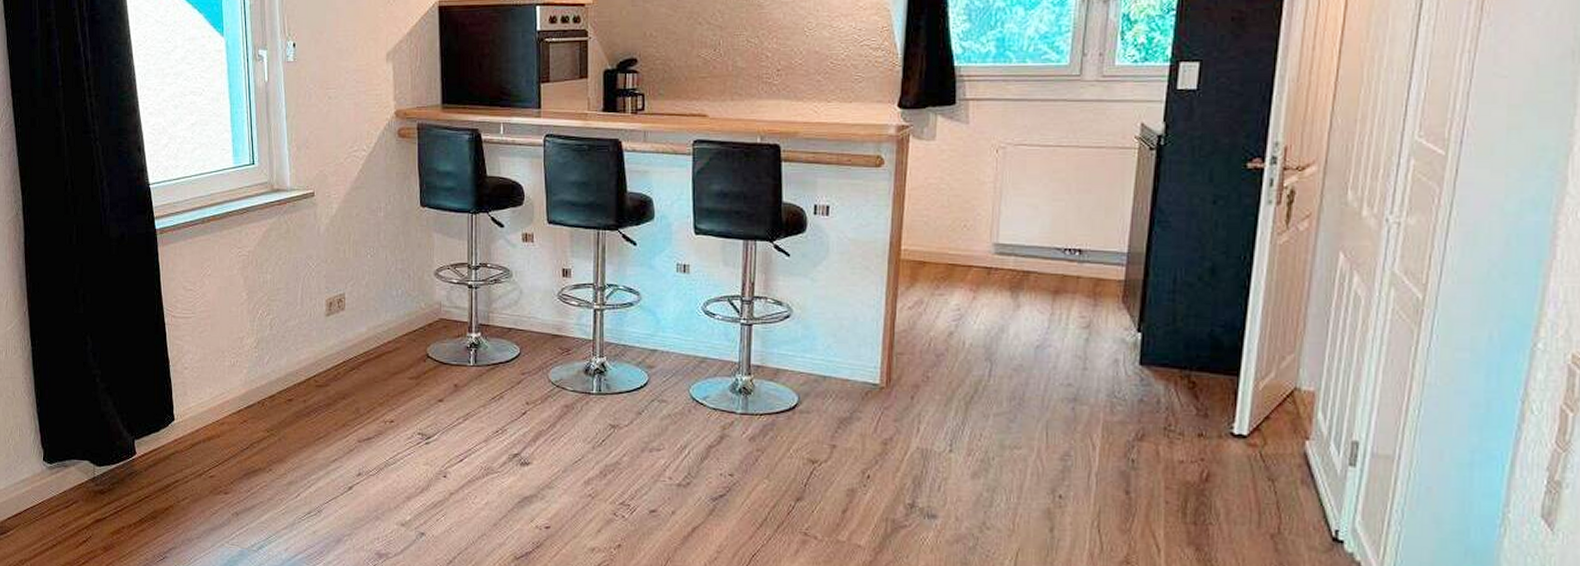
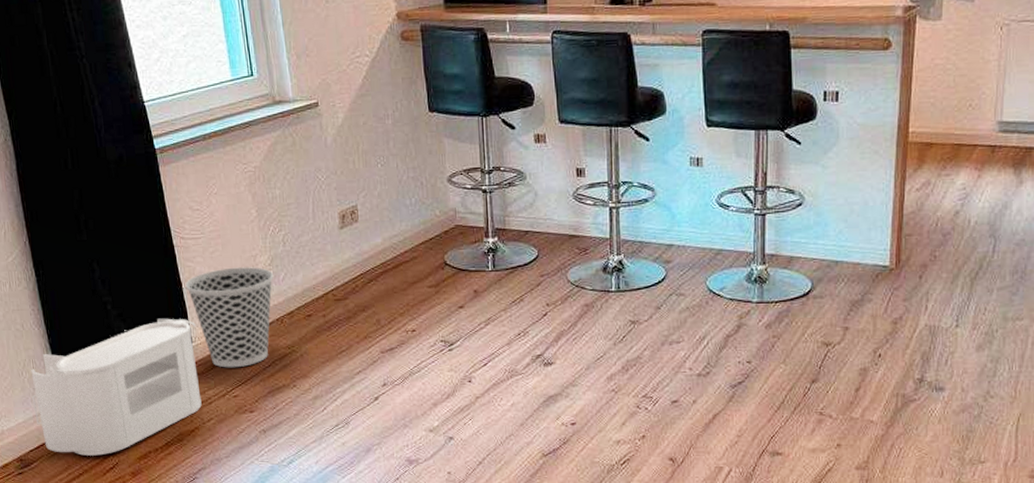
air purifier: none [15,394,179,528] -> present [31,318,202,456]
wastebasket: none [172,348,259,448] -> present [185,267,274,368]

